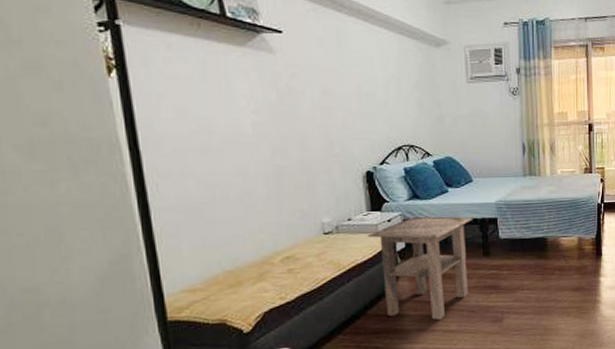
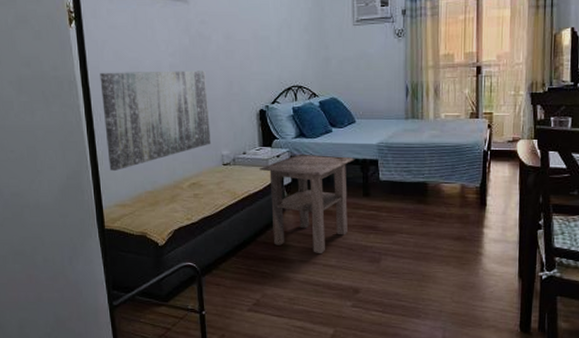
wall art: none [155,129,309,250] -> present [100,70,212,171]

